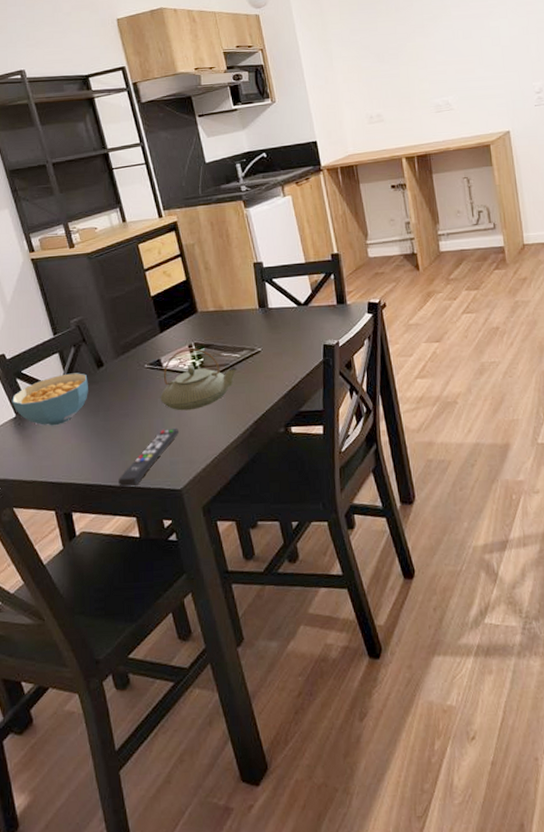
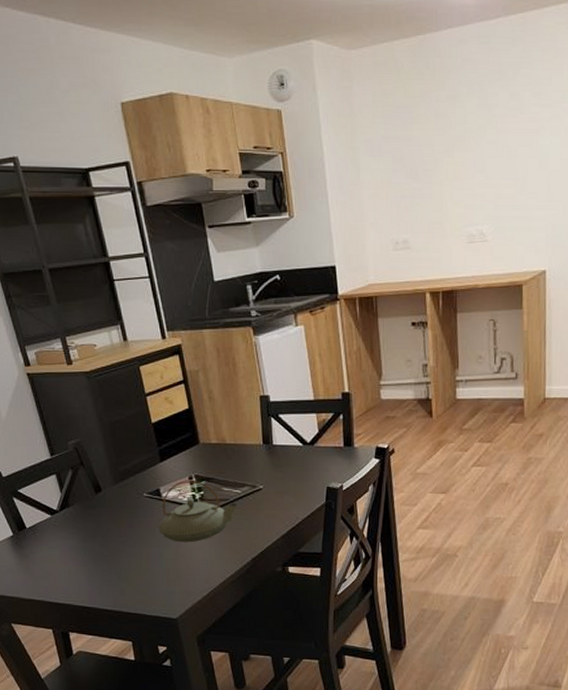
cereal bowl: present [12,373,88,426] -> none [9,496,86,548]
remote control: present [118,429,178,487] -> none [115,559,176,612]

